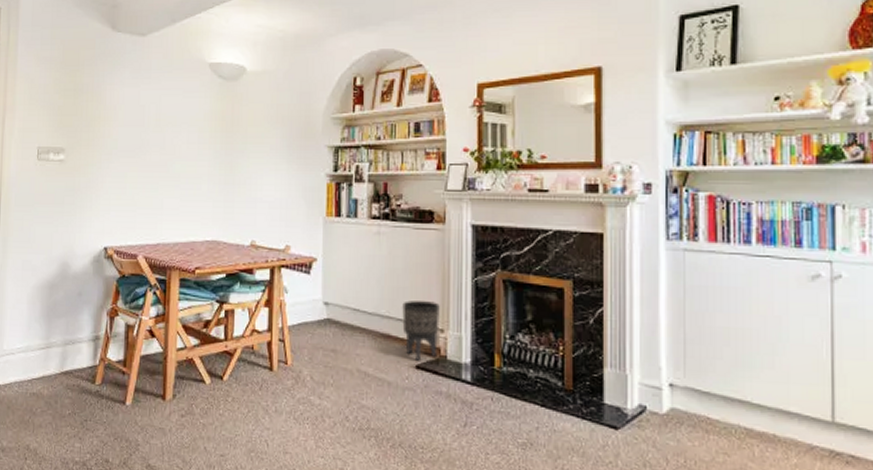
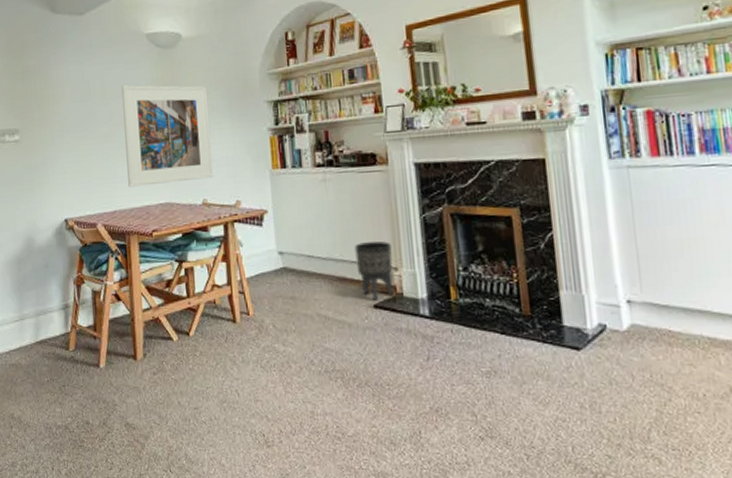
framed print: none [175,114,267,221] -> present [122,85,214,187]

